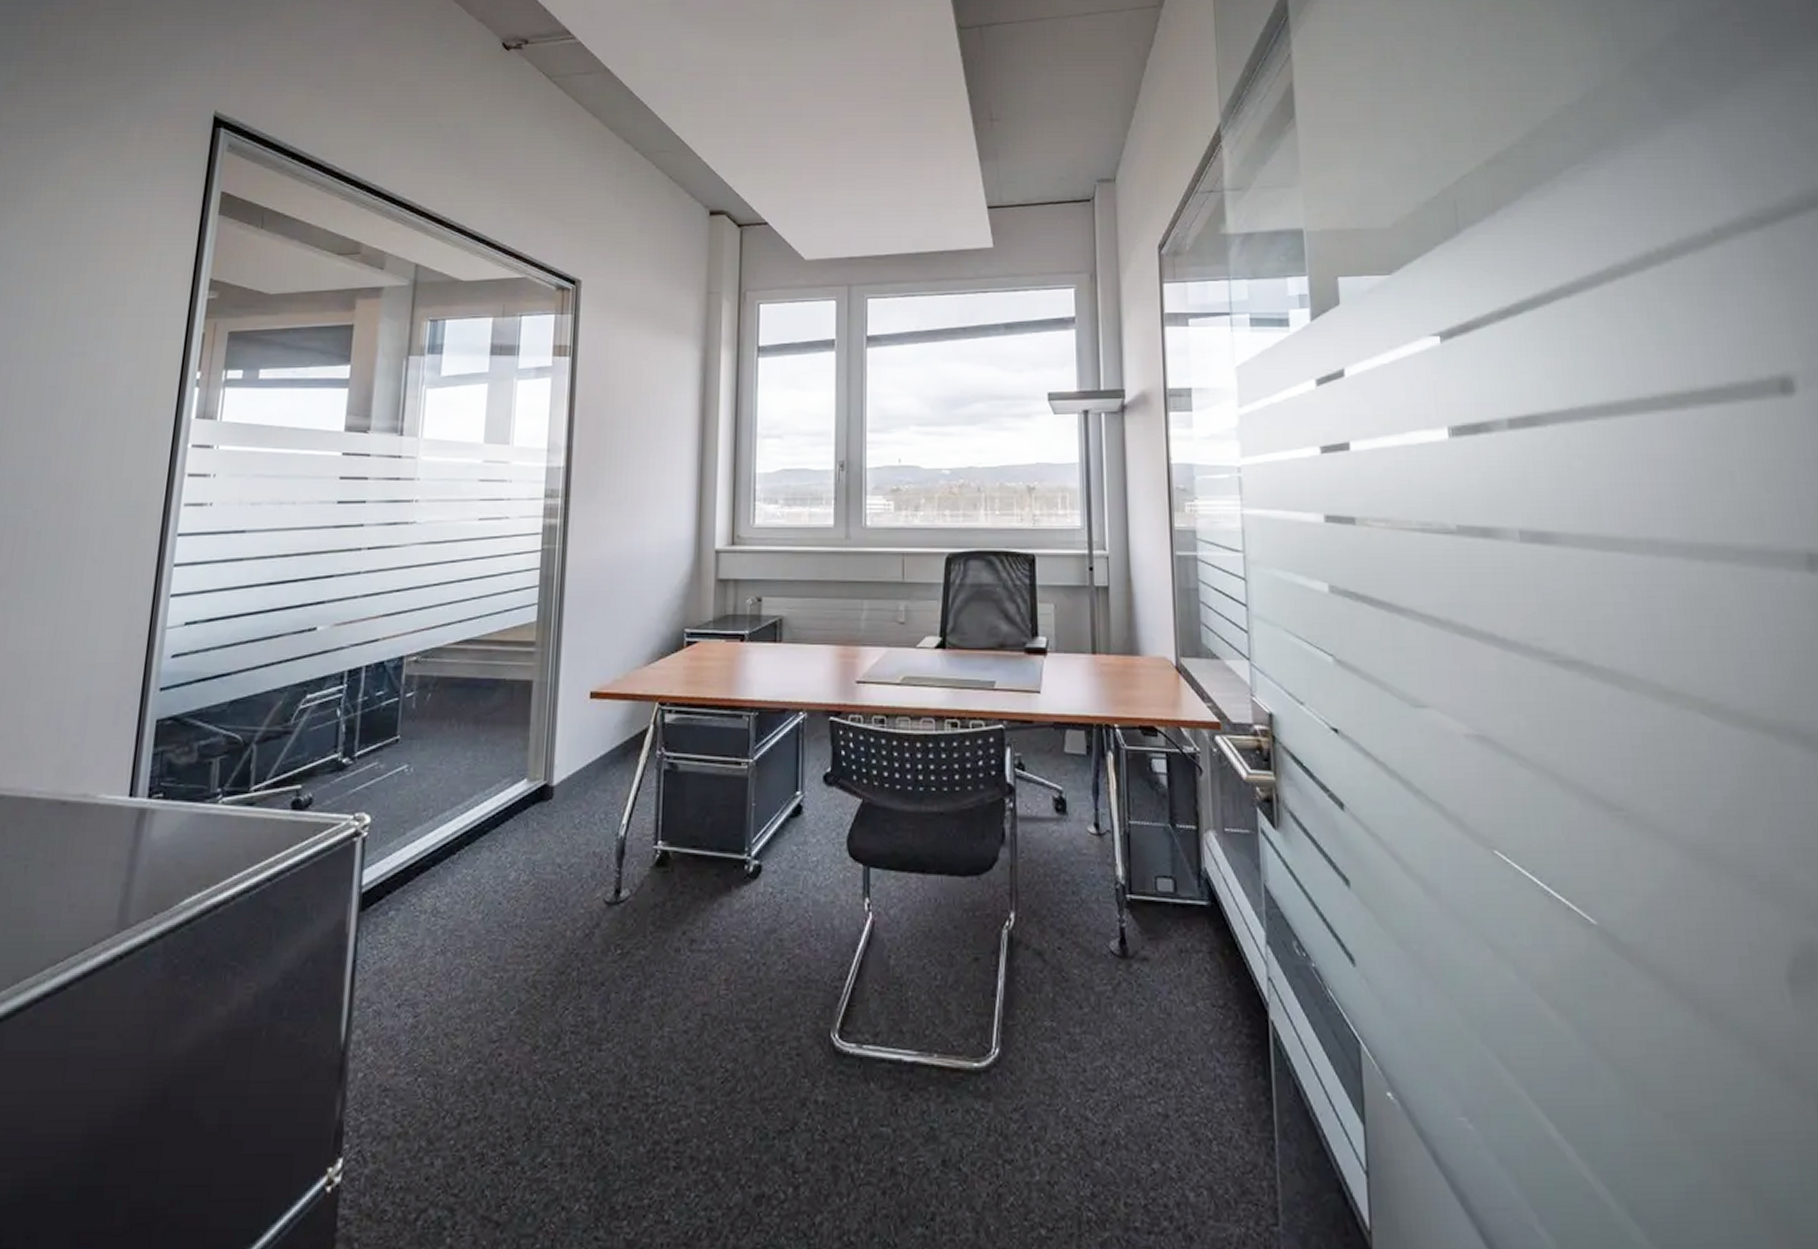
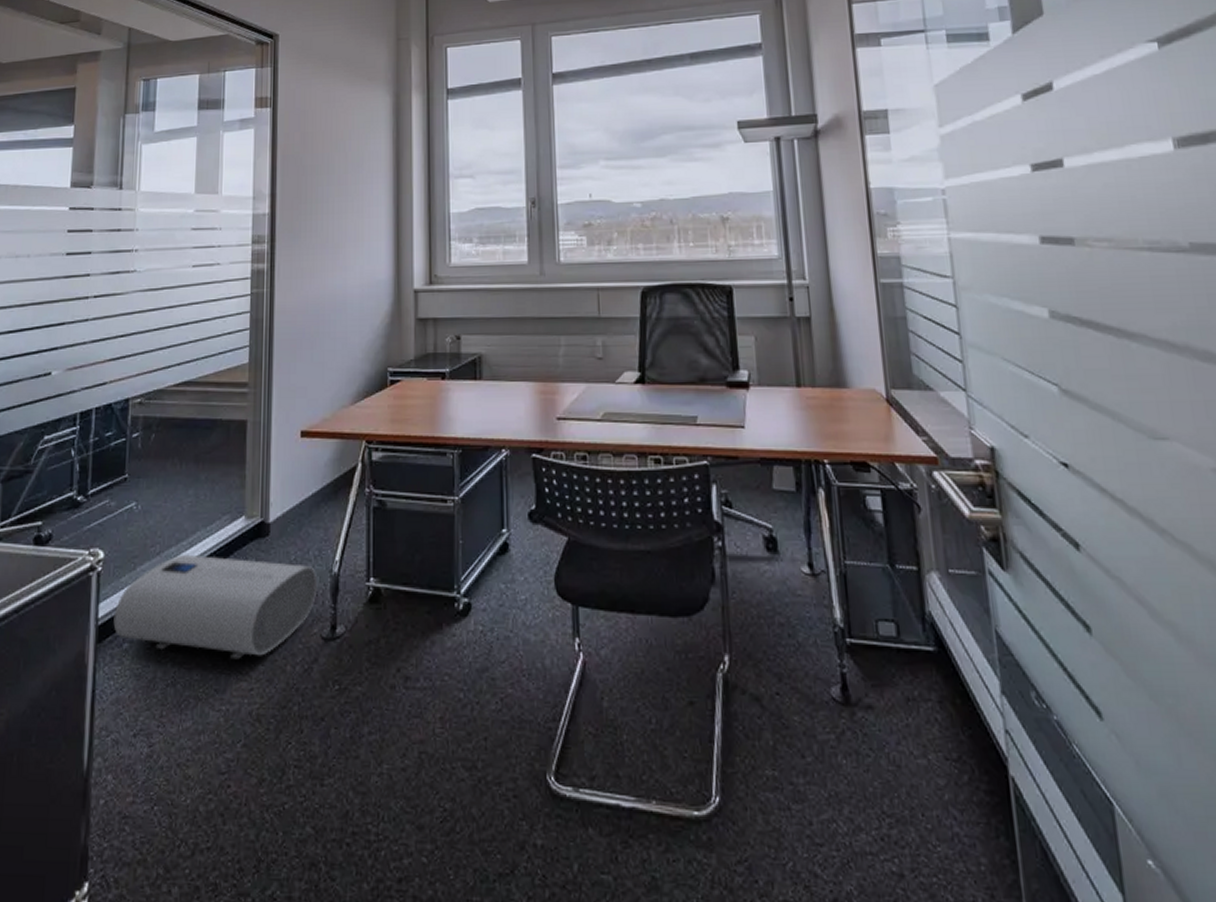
water heater: none [378,818,603,926] -> present [113,554,318,659]

